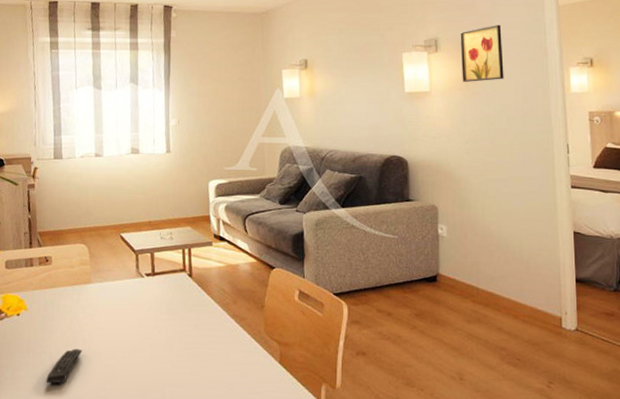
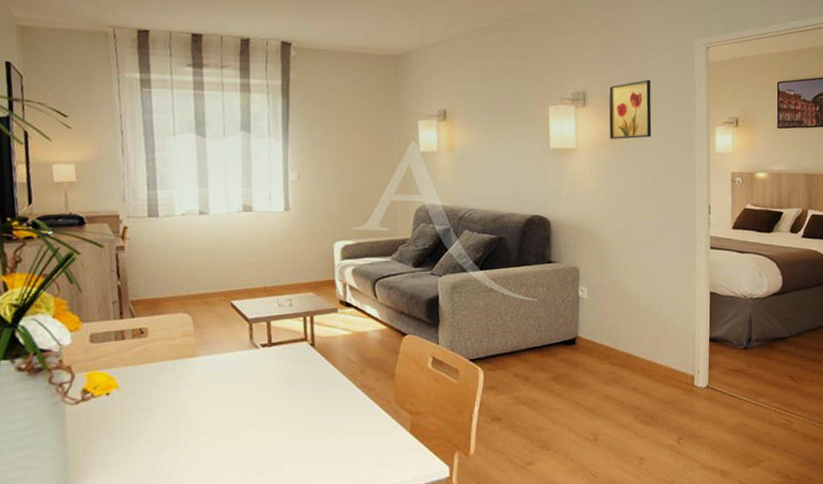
remote control: present [46,348,82,384] -> none [144,428,187,468]

